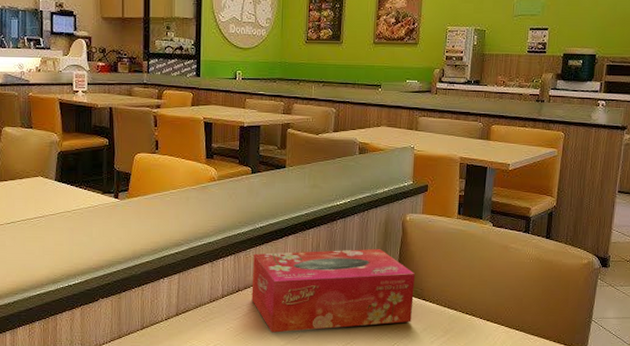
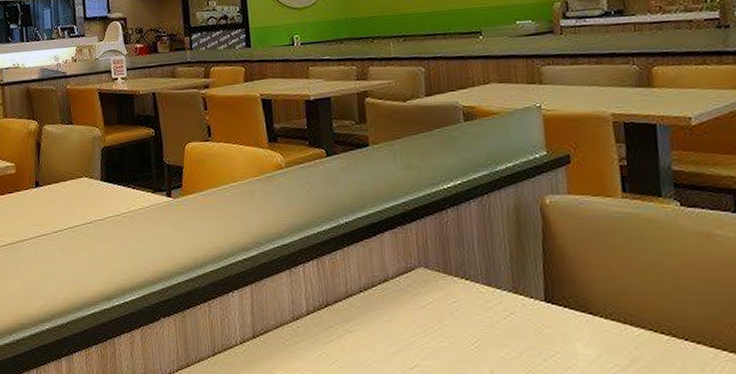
tissue box: present [251,248,416,333] -> none [341,244,576,360]

